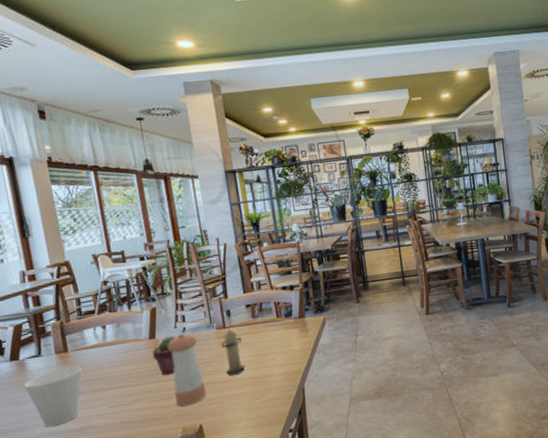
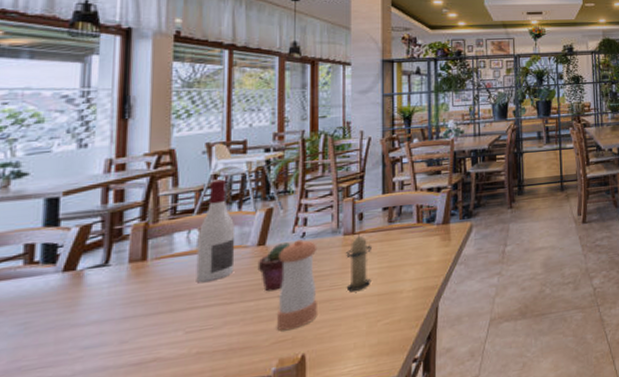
cup: present [23,366,83,427] -> none [73,279,161,361]
wine bottle: none [101,285,135,369] -> present [196,179,236,283]

